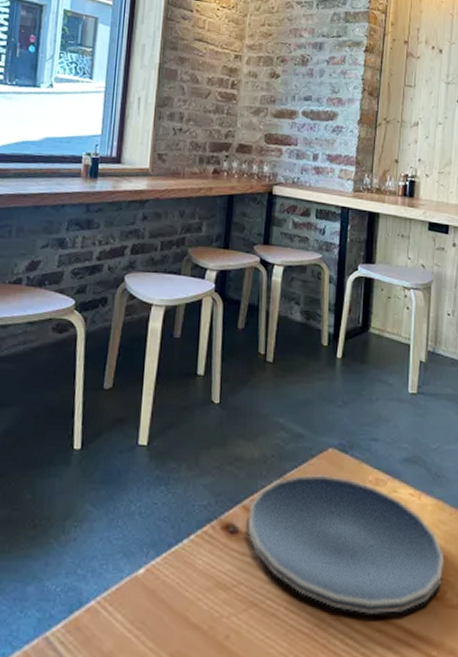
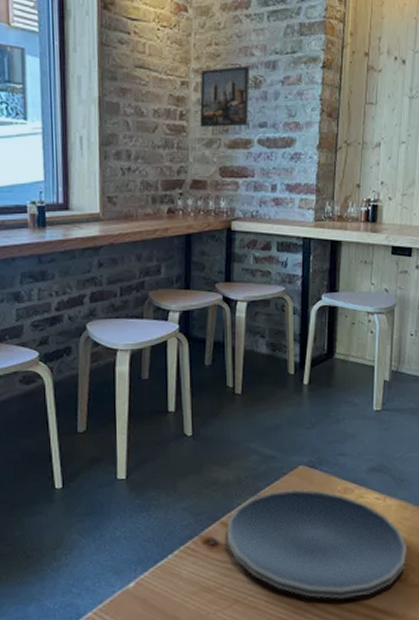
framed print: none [250,45,298,99] -> present [200,65,249,128]

